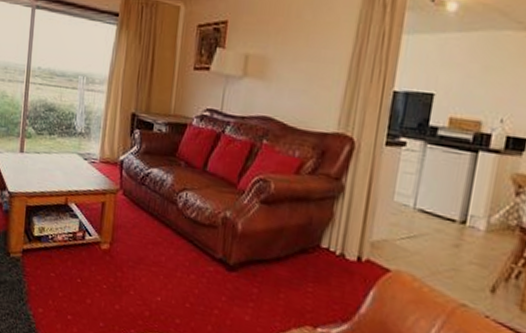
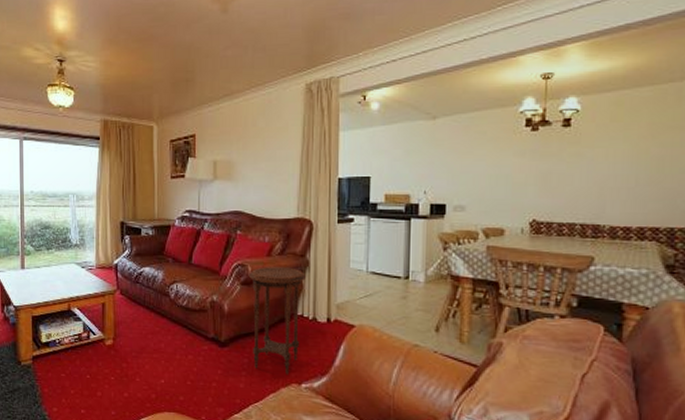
side table: none [264,186,338,315] -> present [249,267,306,375]

